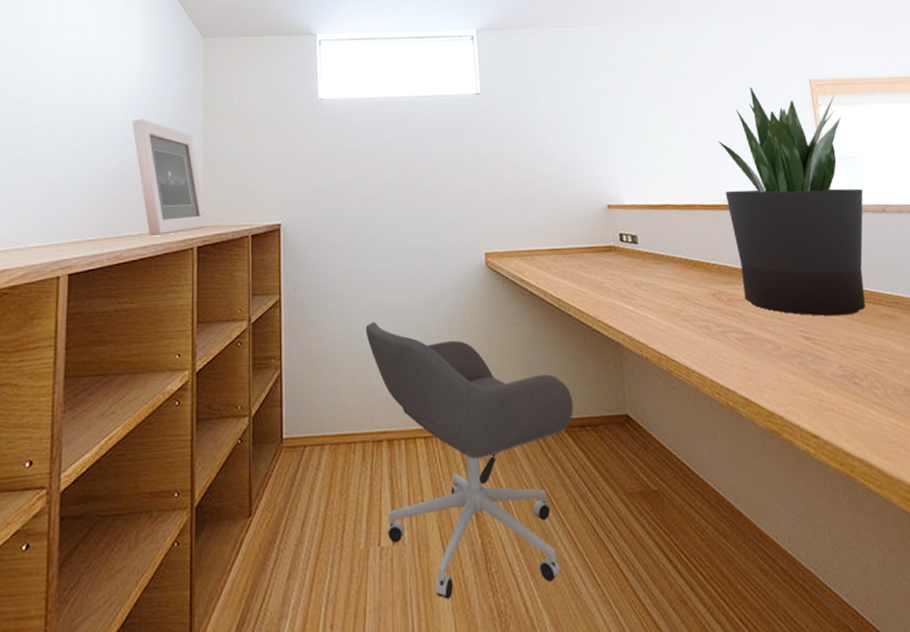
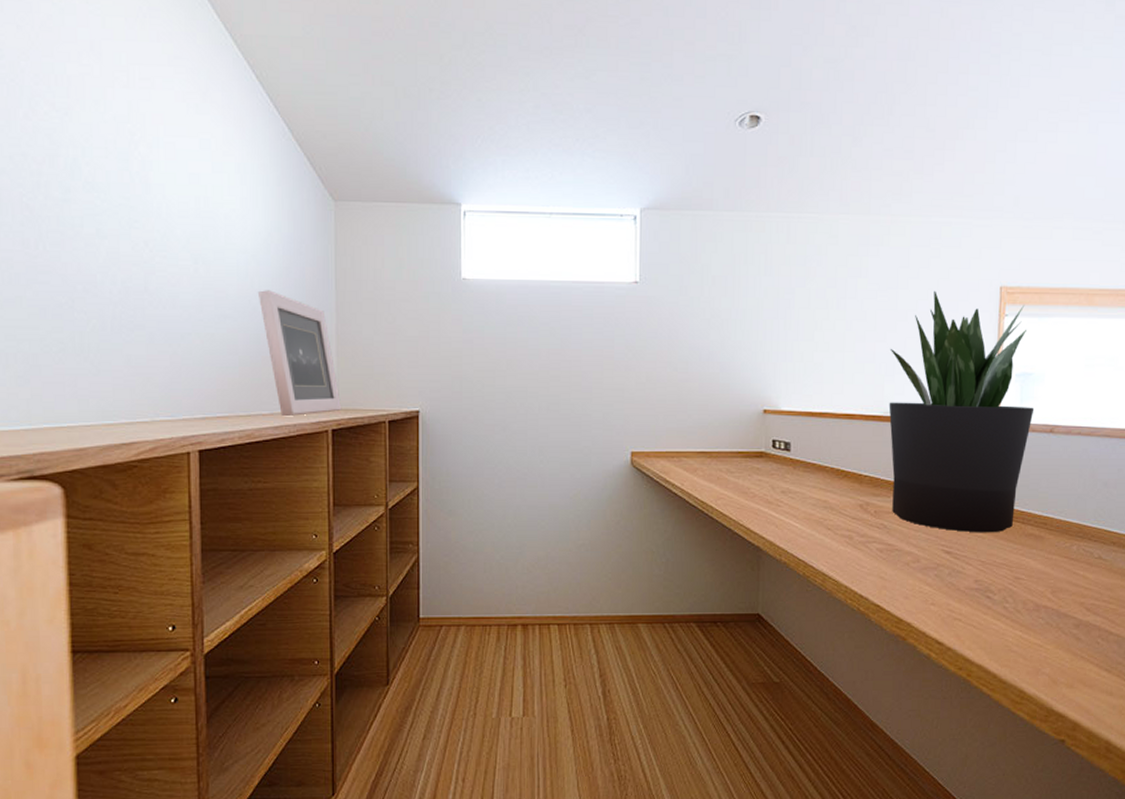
office chair: present [365,321,574,599] -> none [504,513,707,763]

